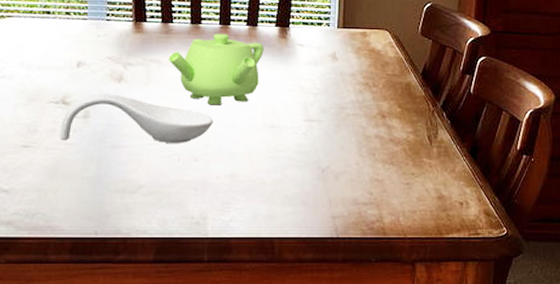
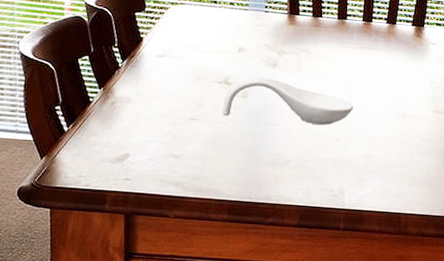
teapot: present [169,33,264,106] -> none [317,29,401,94]

